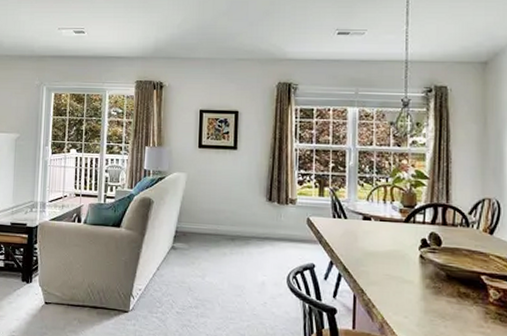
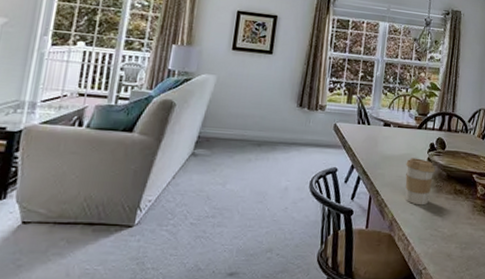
coffee cup: none [393,255,430,308] -> present [405,158,435,206]

